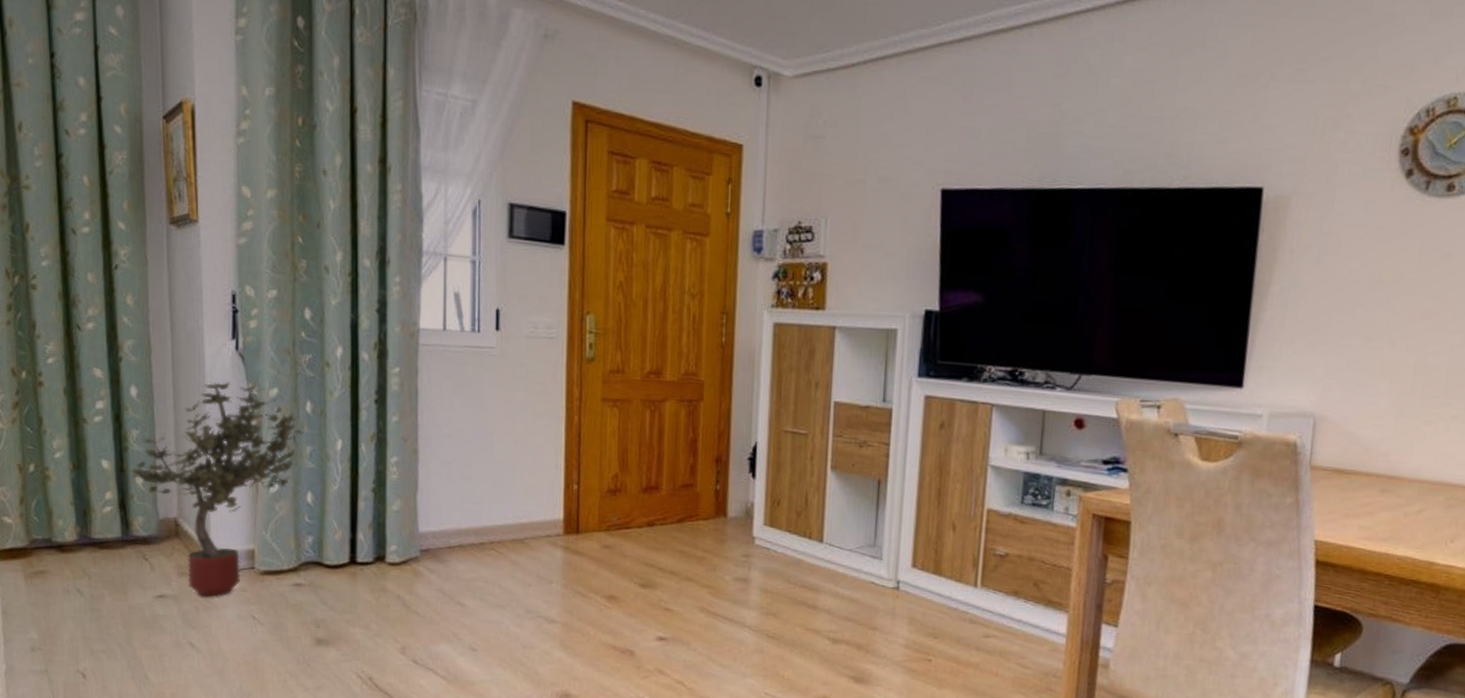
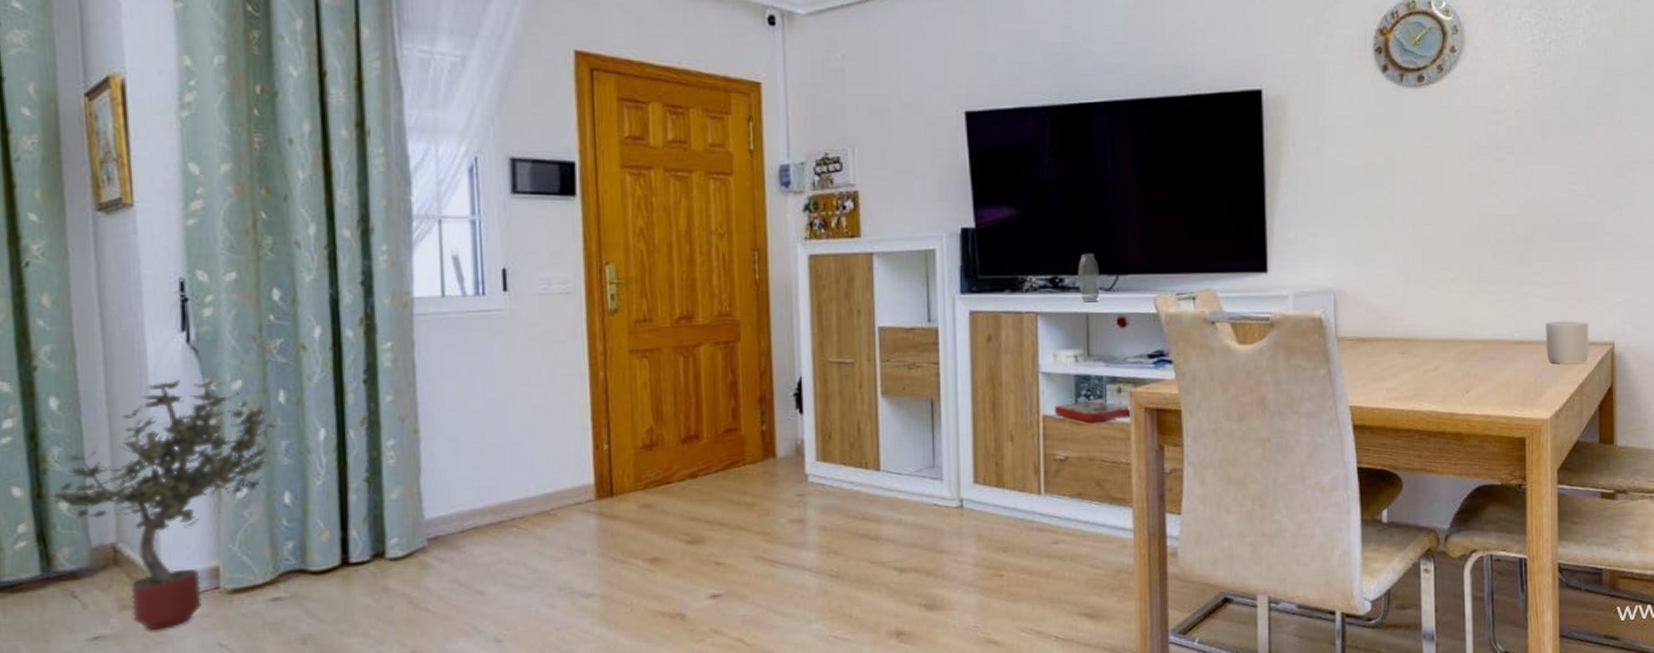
decorative box: none [1000,499,1079,524] -> present [1055,399,1132,424]
vase: none [1038,348,1063,400] -> present [1078,253,1100,303]

